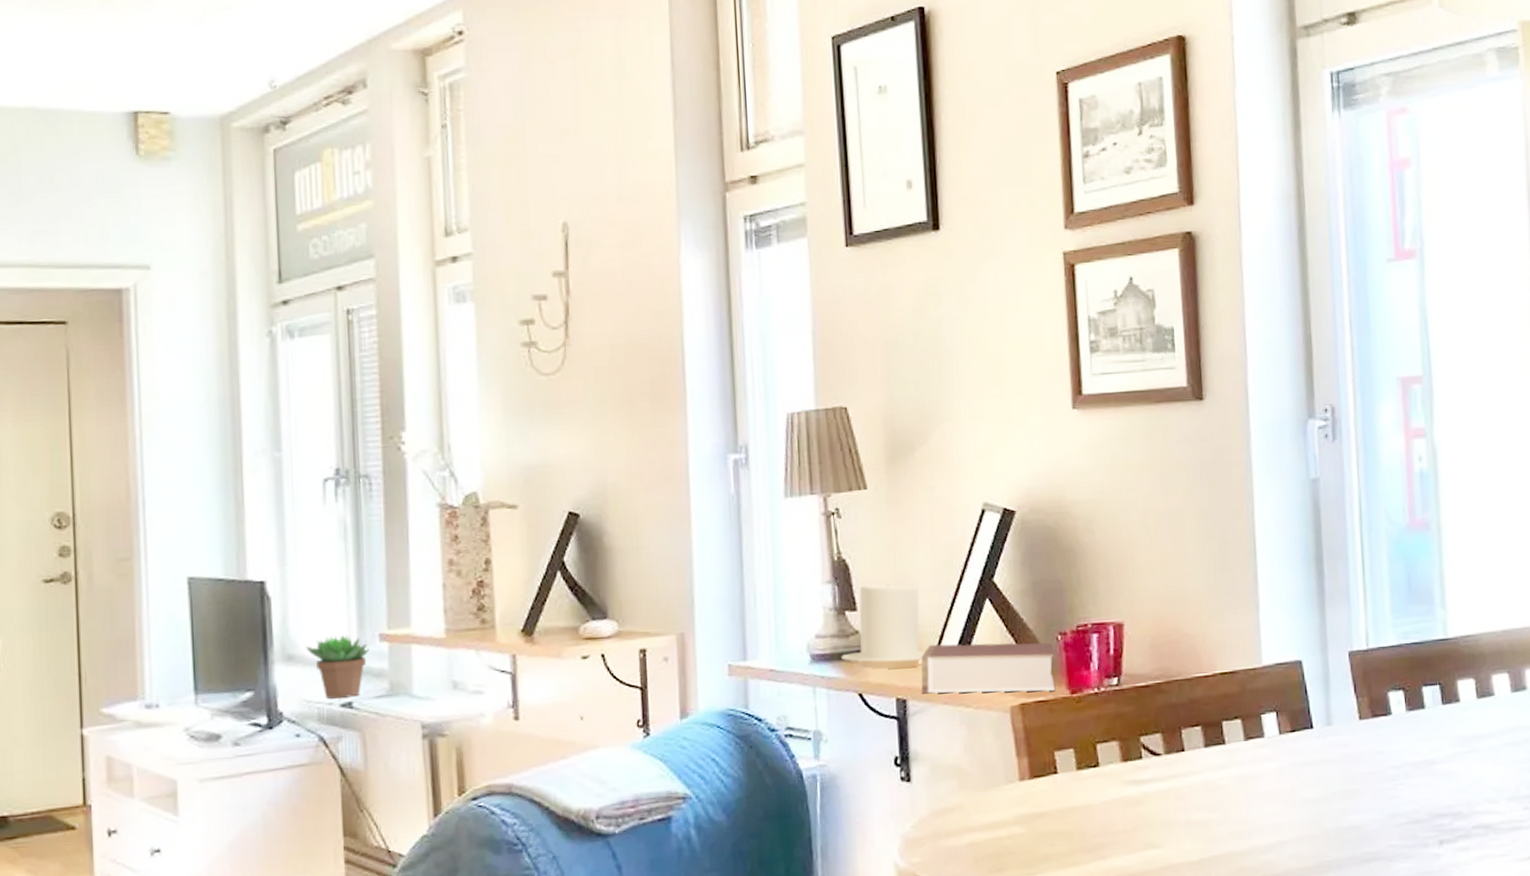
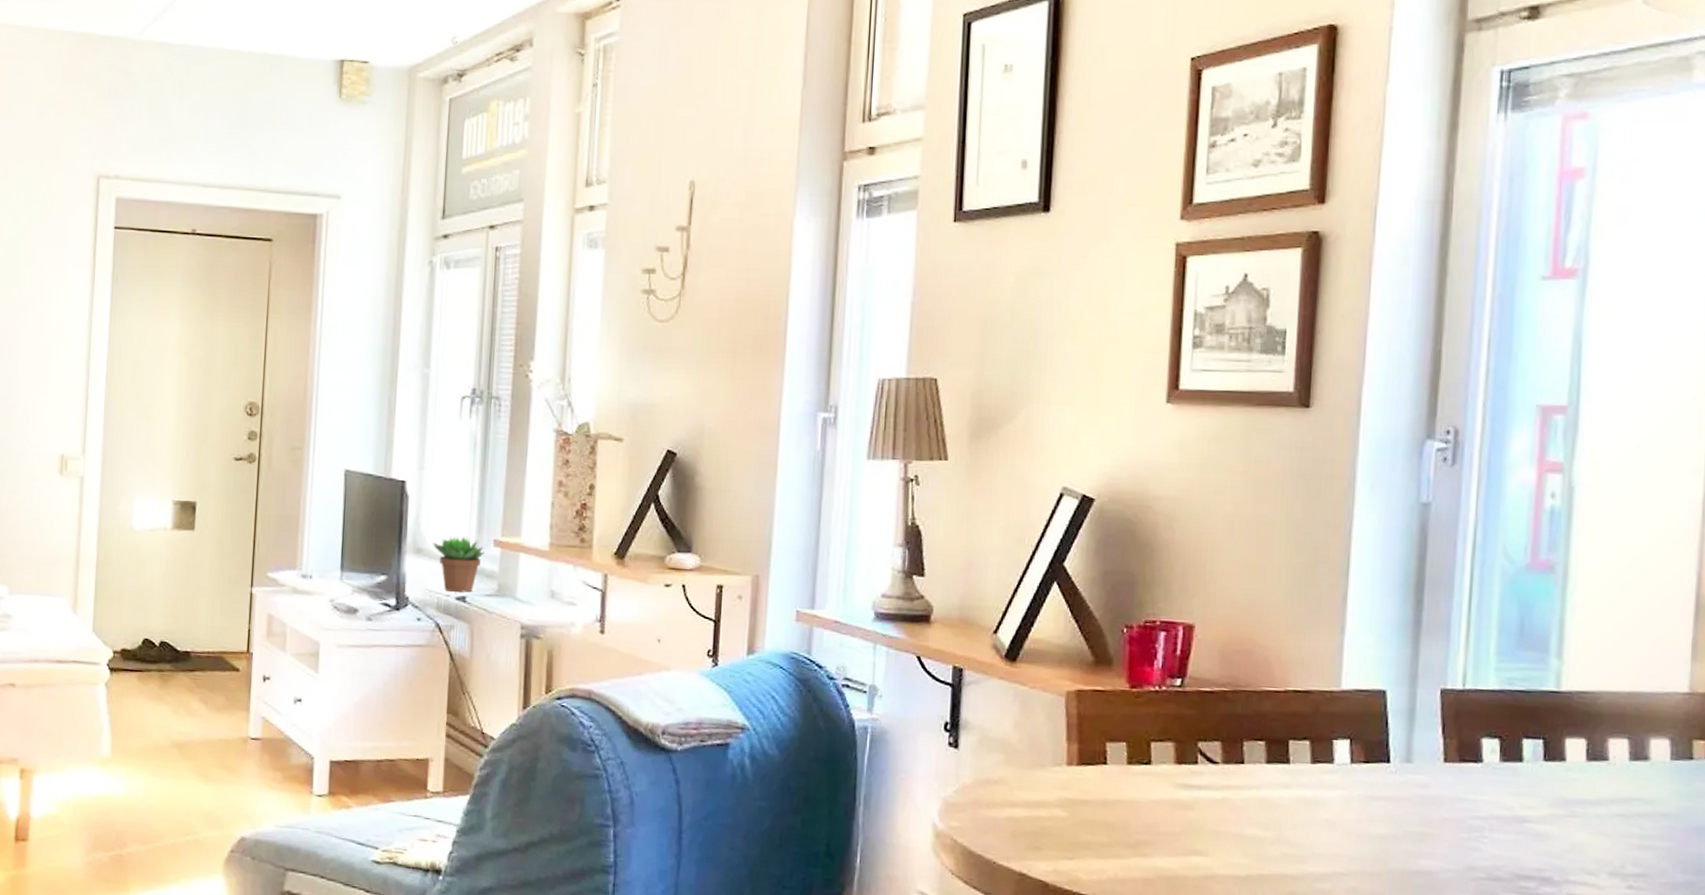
candle: present [841,583,926,669] -> none [904,553,988,638]
book: present [921,642,1056,694] -> none [979,618,1118,682]

